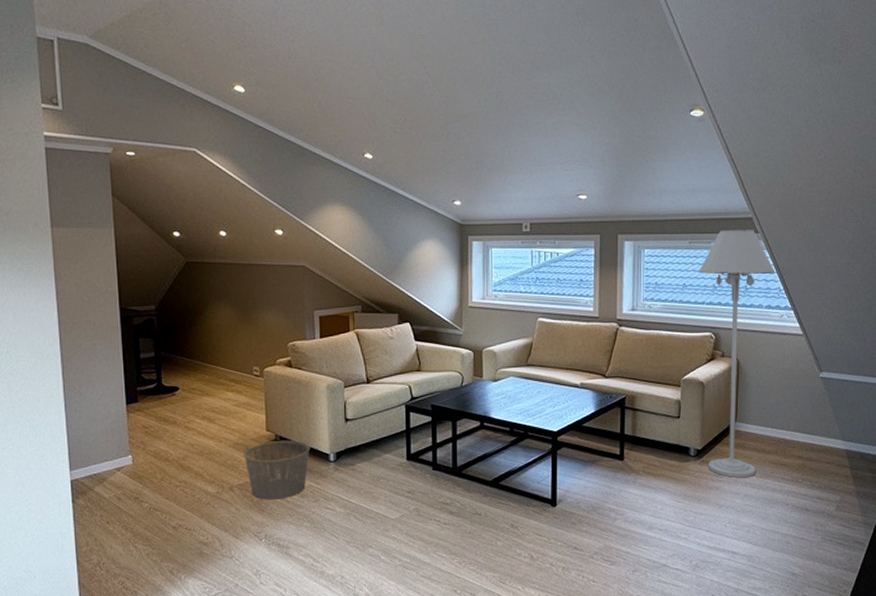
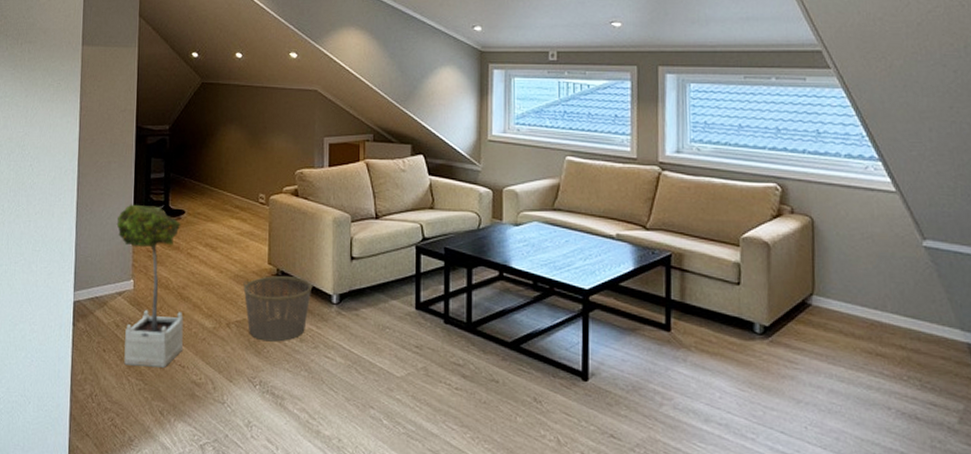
potted tree: none [108,384,189,533] -> present [116,204,184,368]
floor lamp: present [698,230,776,478] -> none [756,65,855,368]

